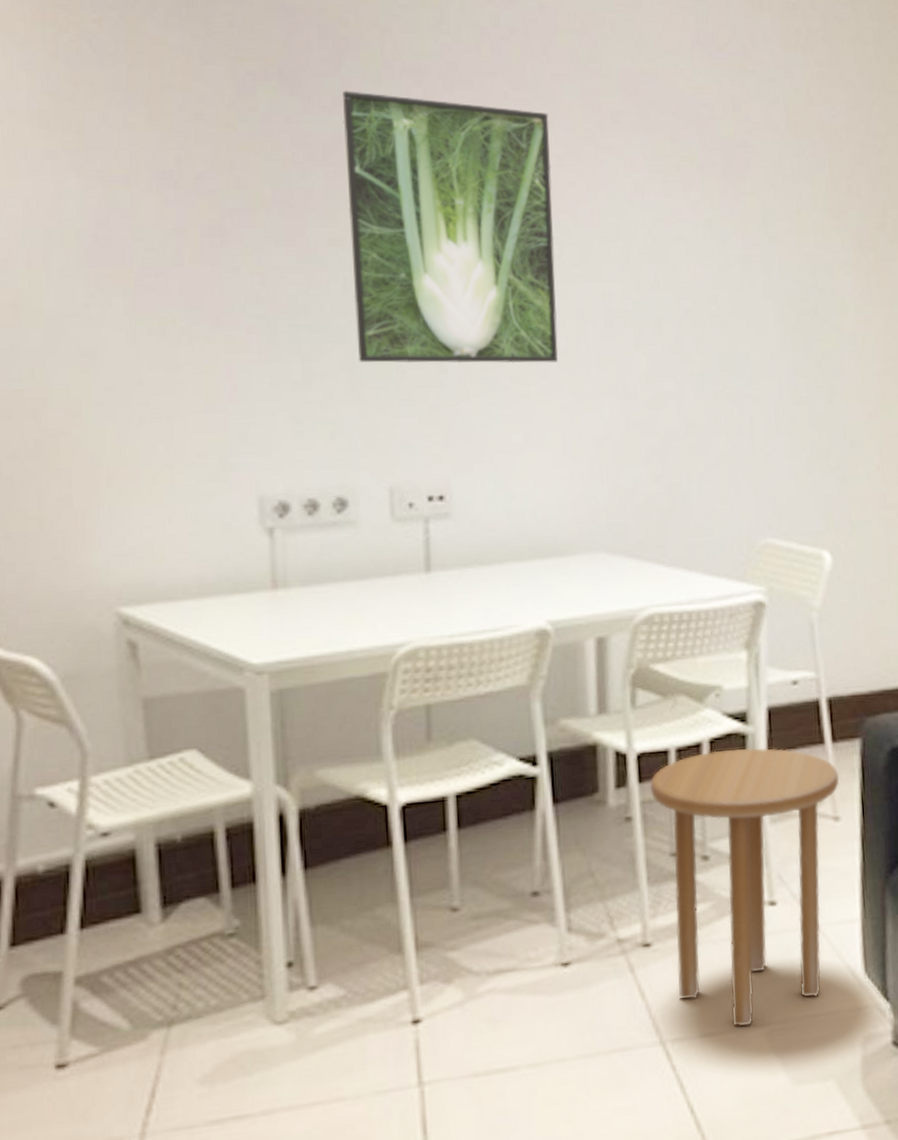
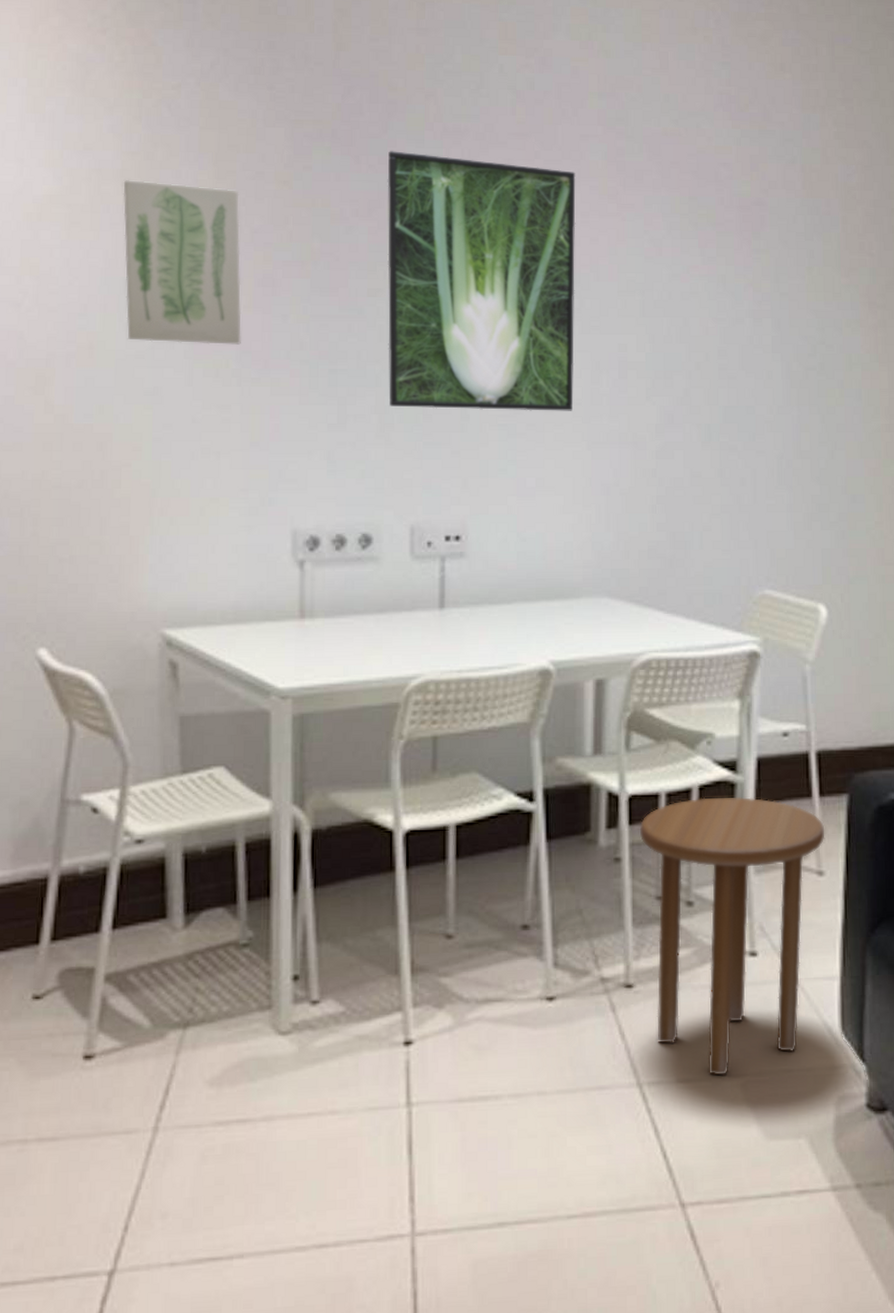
wall art: none [41,121,189,300] -> present [123,179,242,345]

